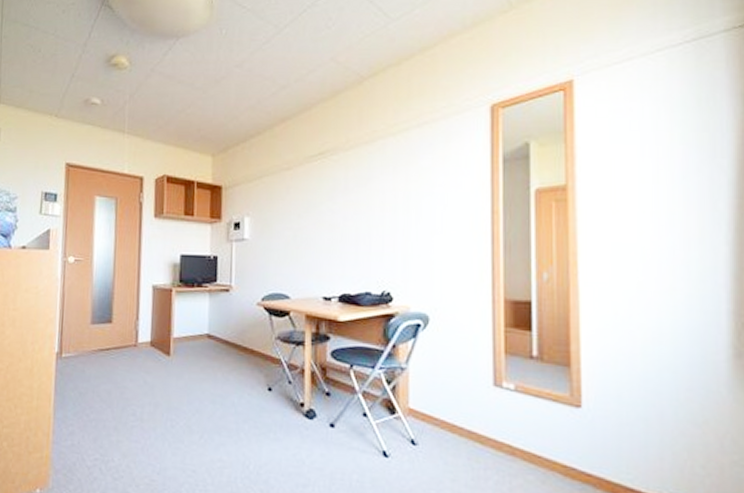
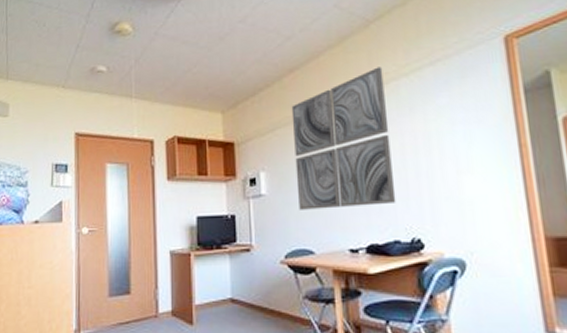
wall art: none [278,124,372,258] -> present [291,67,396,210]

